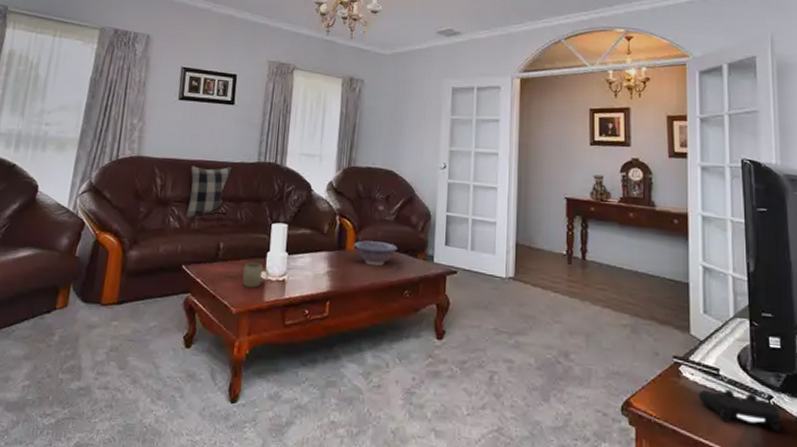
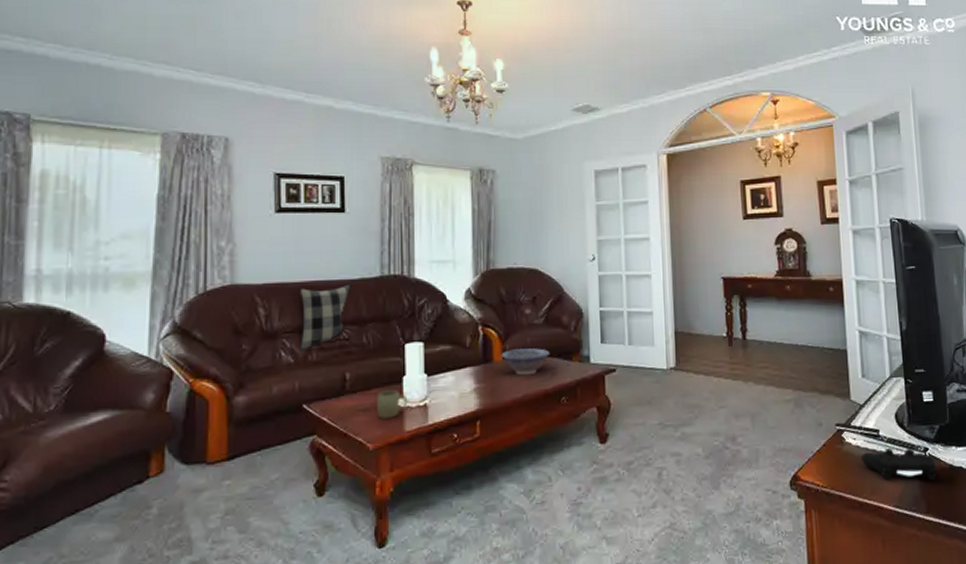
decorative vase: present [589,174,611,203] -> none [745,249,768,279]

